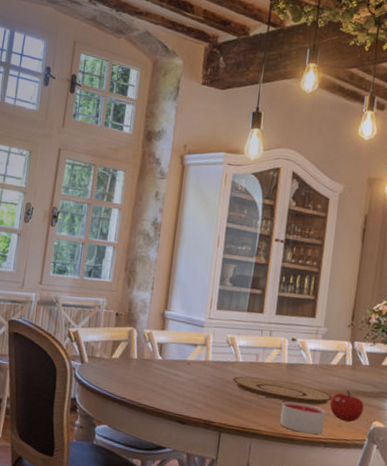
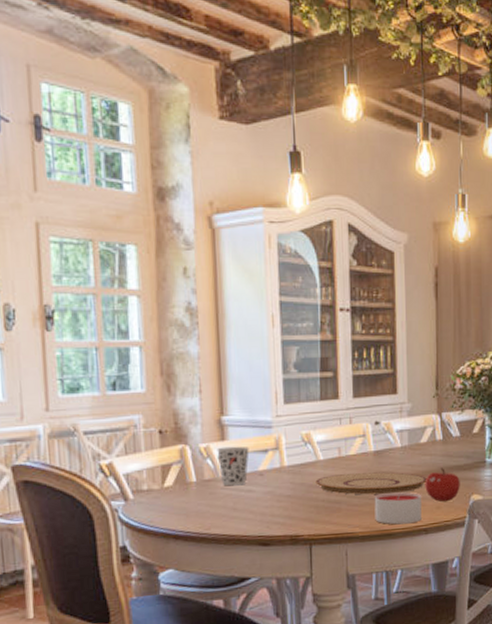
cup: none [156,335,183,369] -> present [217,446,249,486]

